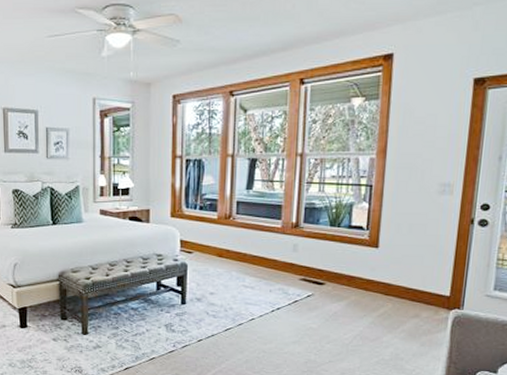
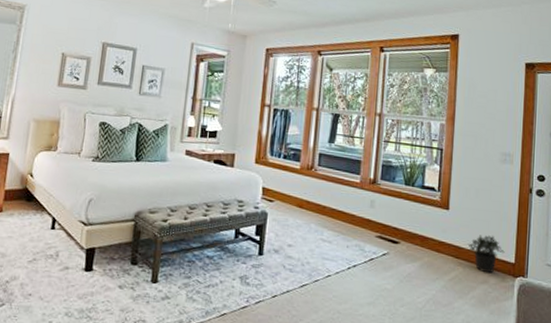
potted plant: none [398,270,439,308] -> present [467,235,505,274]

